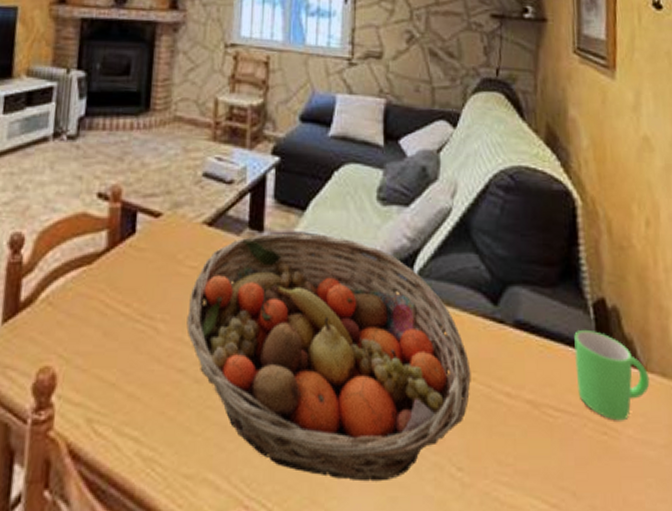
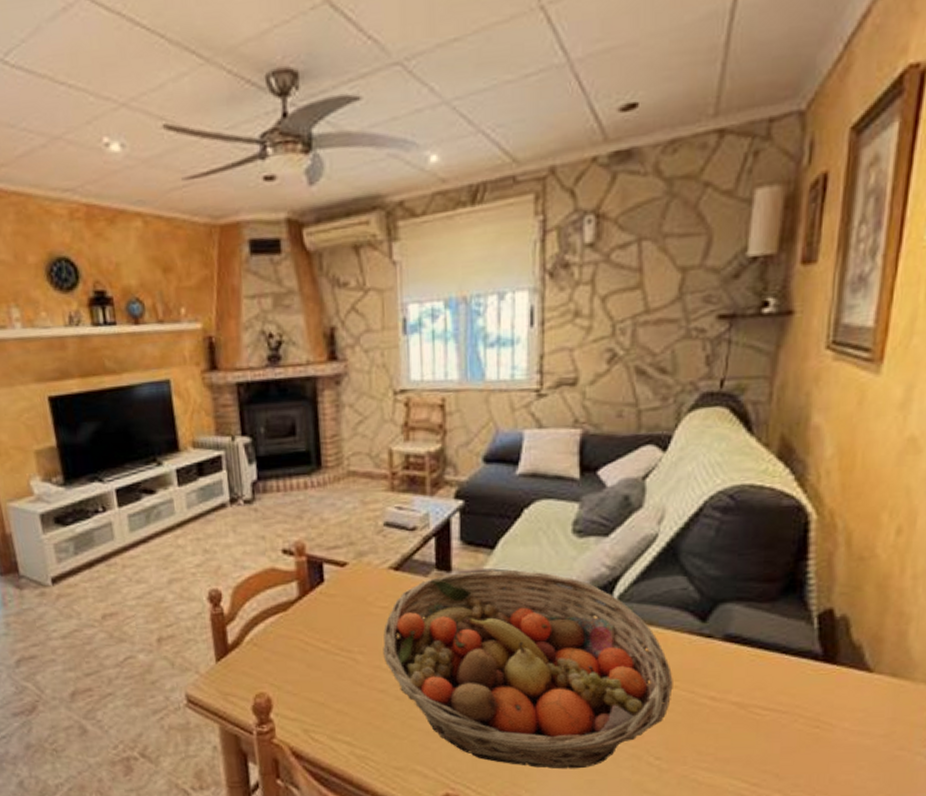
mug: present [574,329,650,421] -> none [790,638,877,716]

